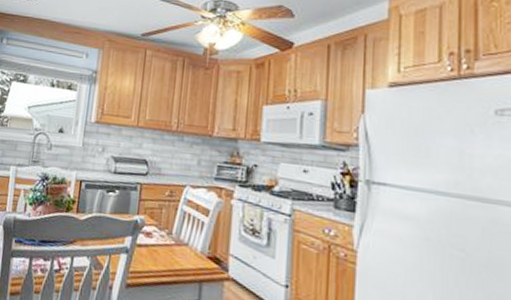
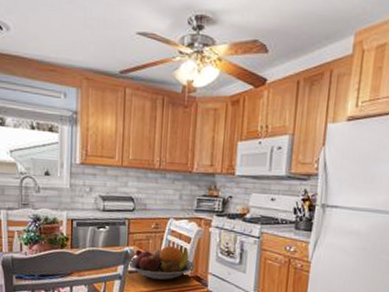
fruit bowl: none [139,218,214,259] -> present [130,246,195,280]

